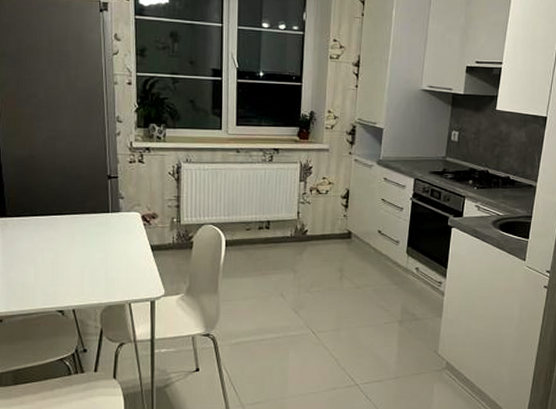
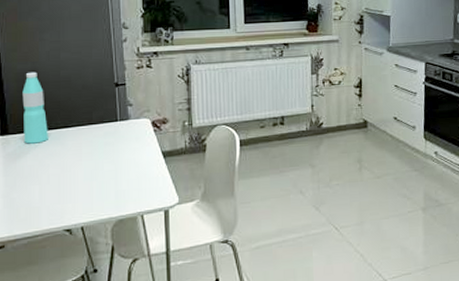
water bottle: none [20,158,44,228] -> present [22,72,48,144]

